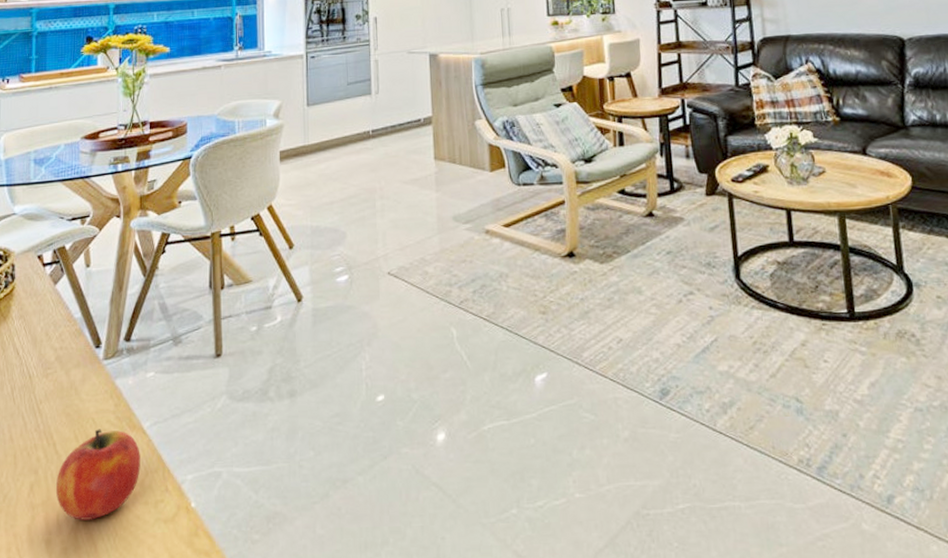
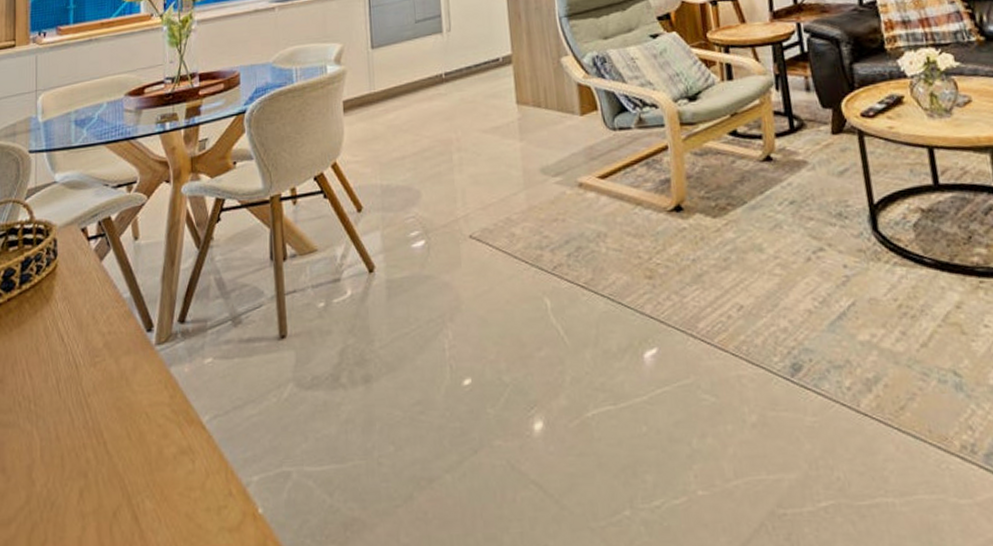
fruit: present [56,429,141,520] -> none [108,424,201,531]

